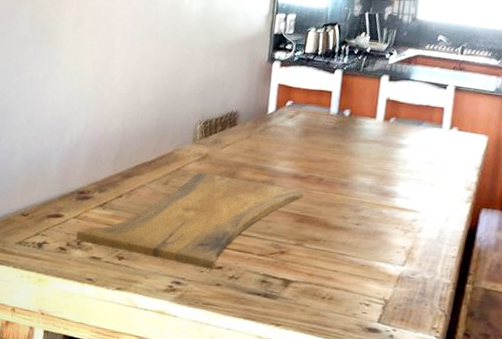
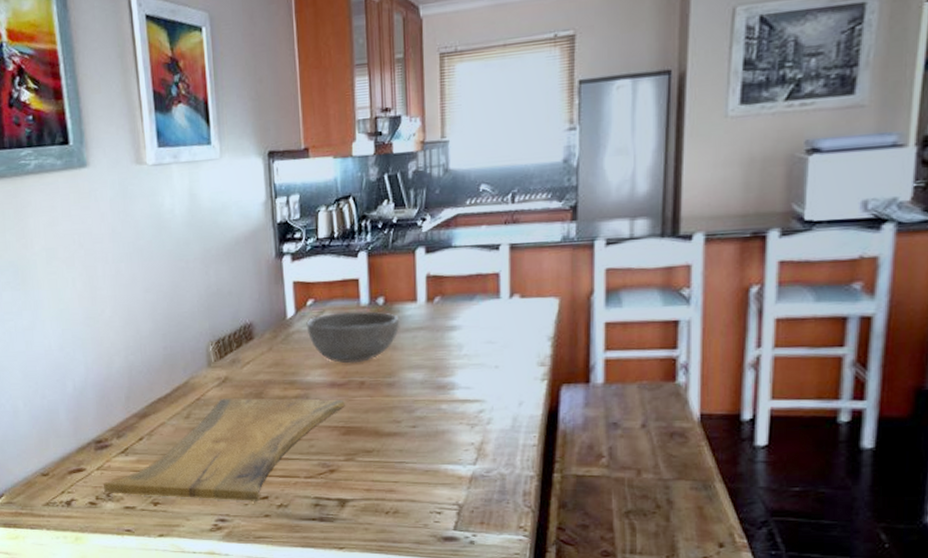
bowl: none [282,115,359,162] -> present [306,311,399,364]

